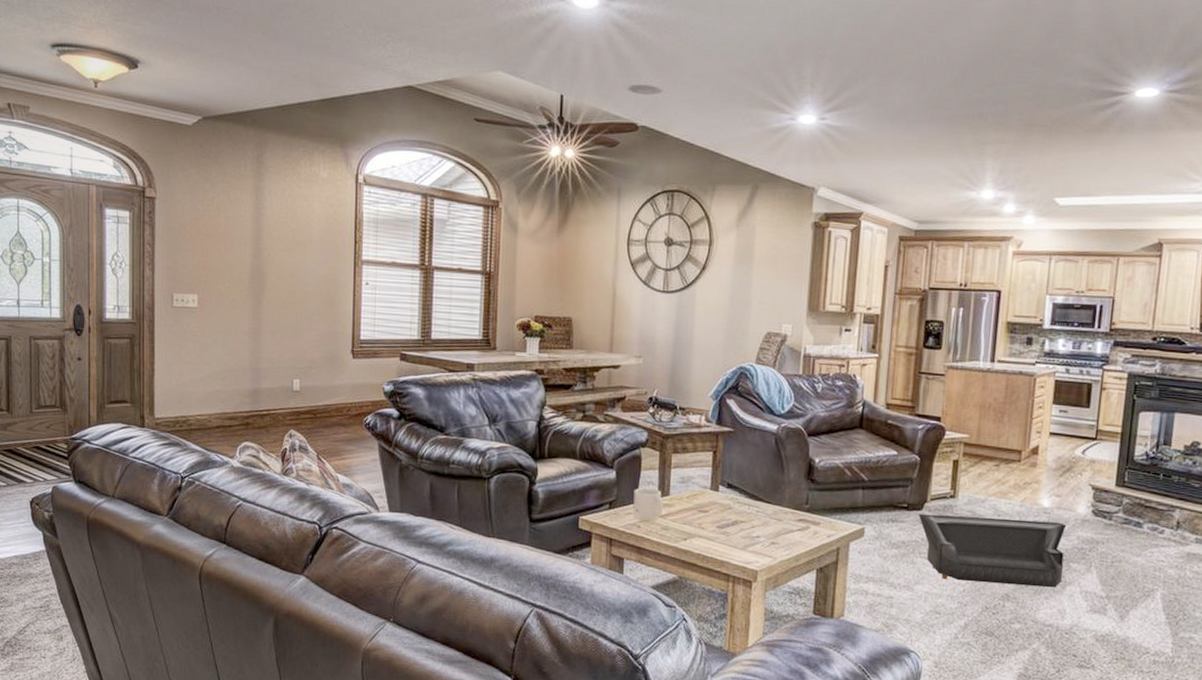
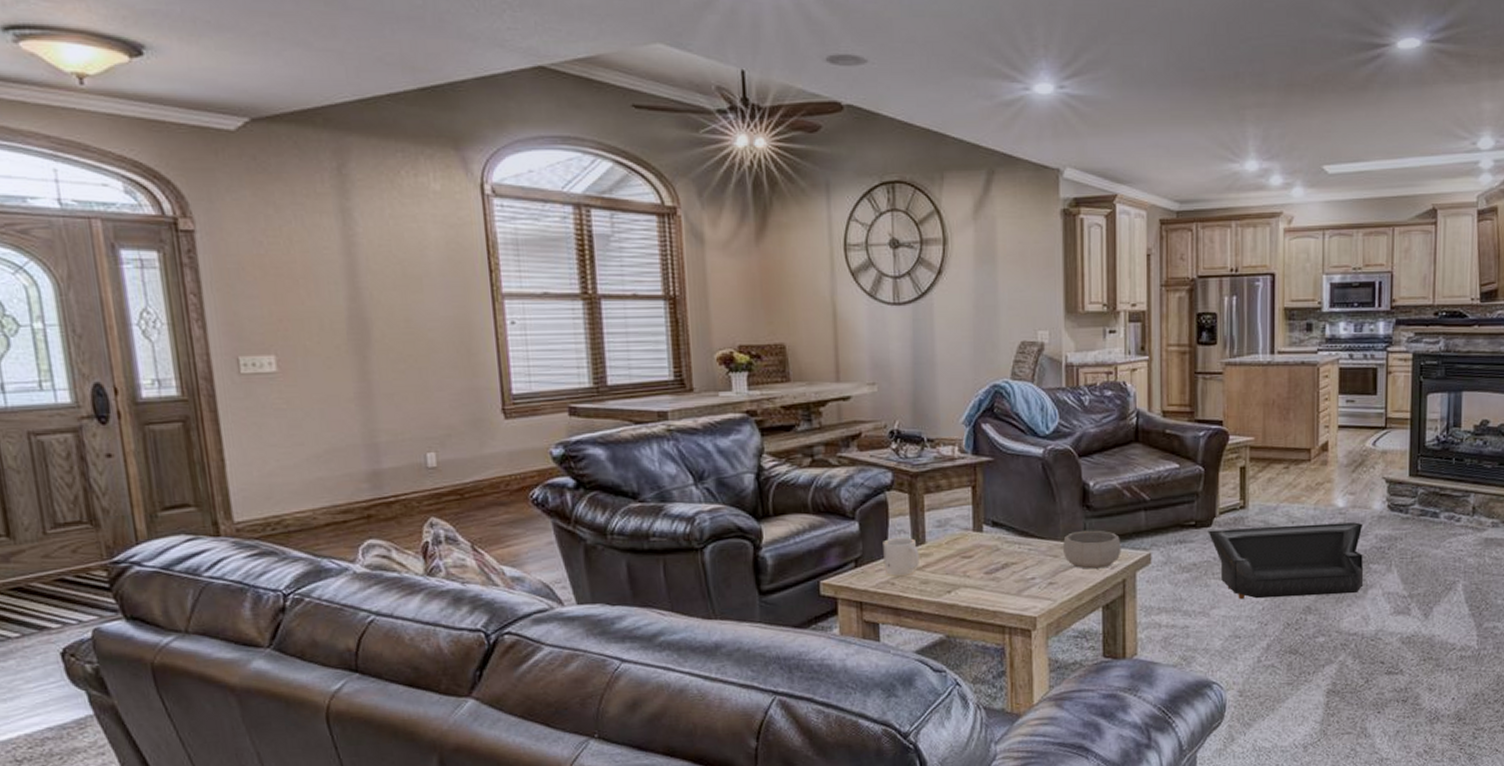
decorative bowl: none [786,500,839,536] -> present [1062,530,1121,569]

